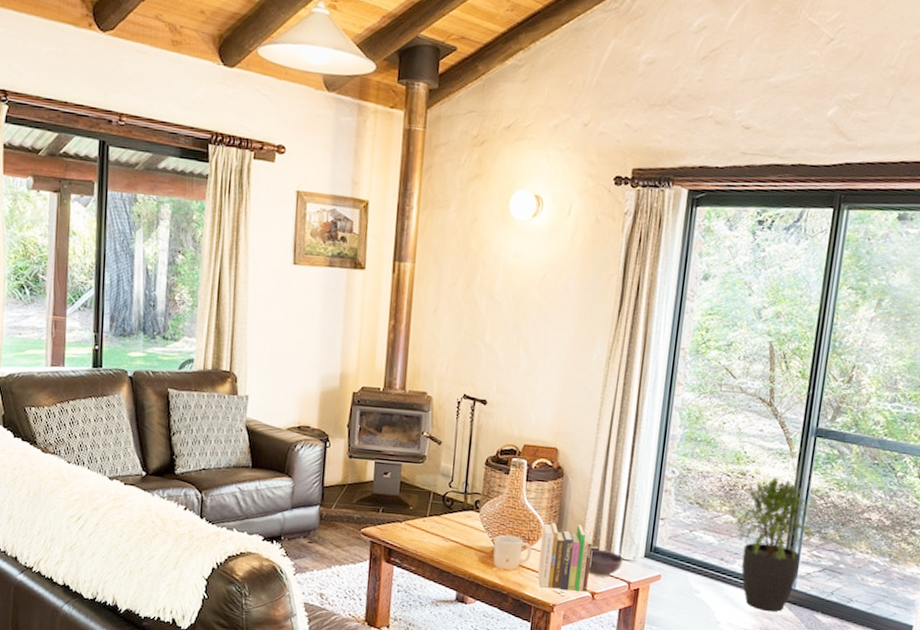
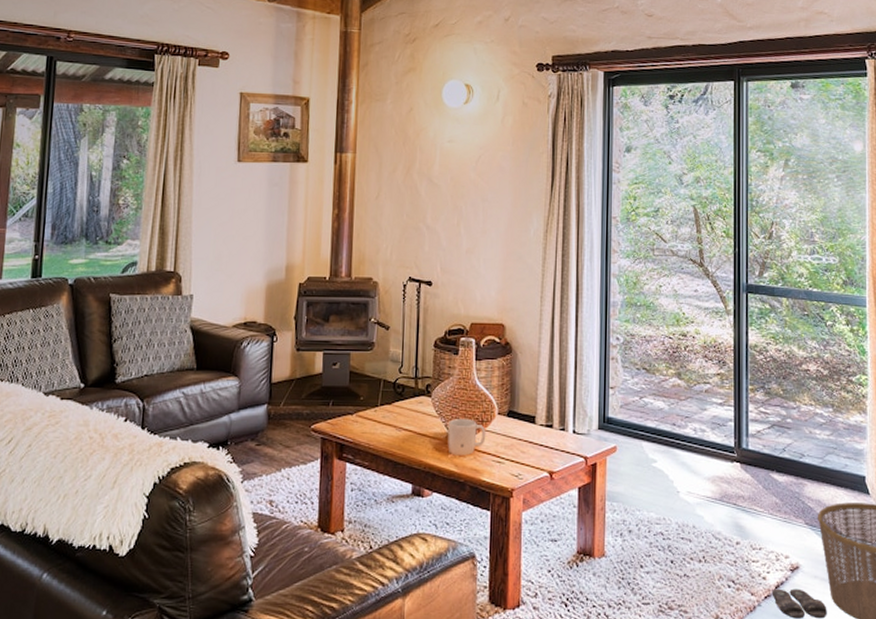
books: present [537,522,592,592] -> none [493,400,546,472]
bowl: present [588,548,623,577] -> none [544,425,578,453]
potted plant: present [733,476,816,612] -> none [680,335,761,474]

